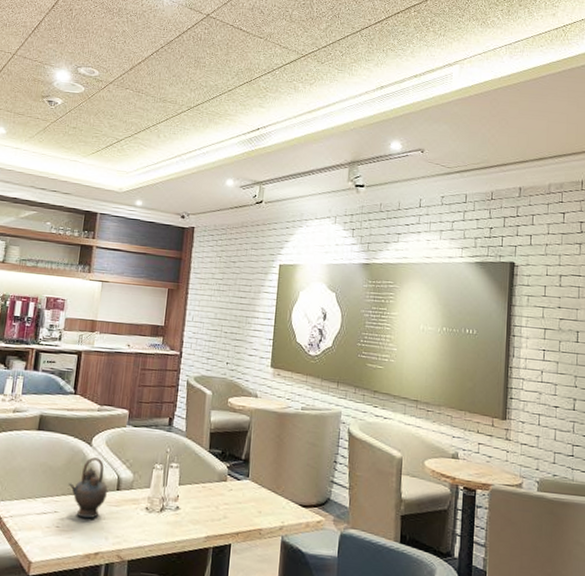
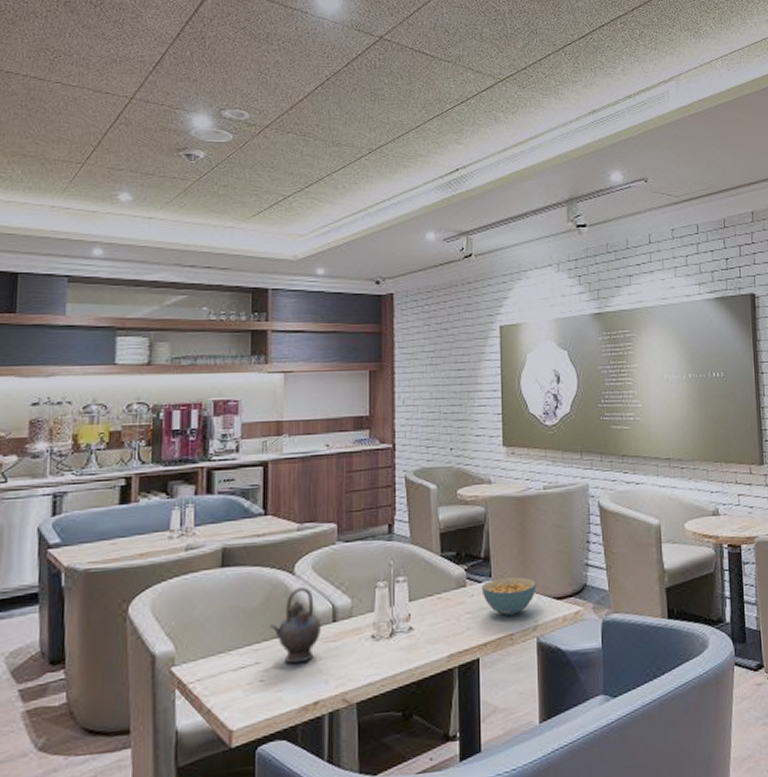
cereal bowl: none [239,479,287,513] -> present [481,577,537,616]

